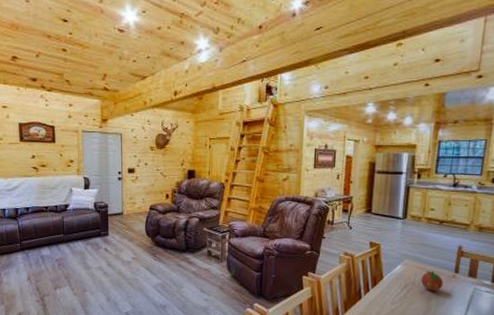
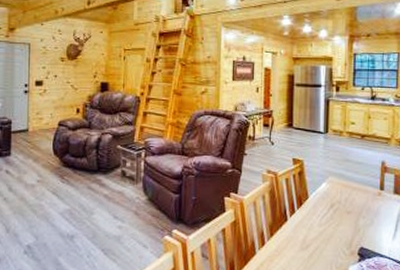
fruit: present [420,270,443,292] -> none [347,188,370,211]

